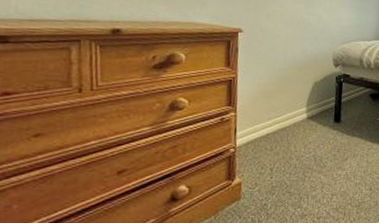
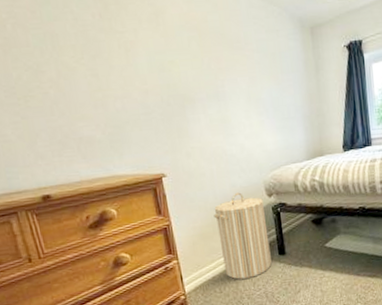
laundry hamper: none [279,58,329,140] -> present [213,192,272,280]

